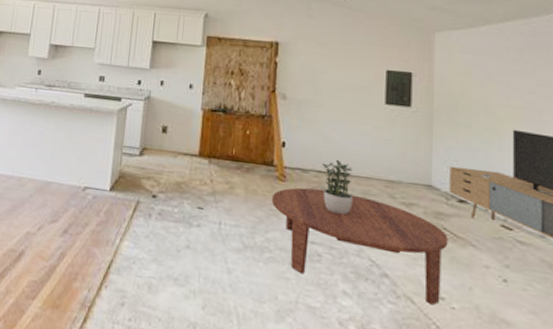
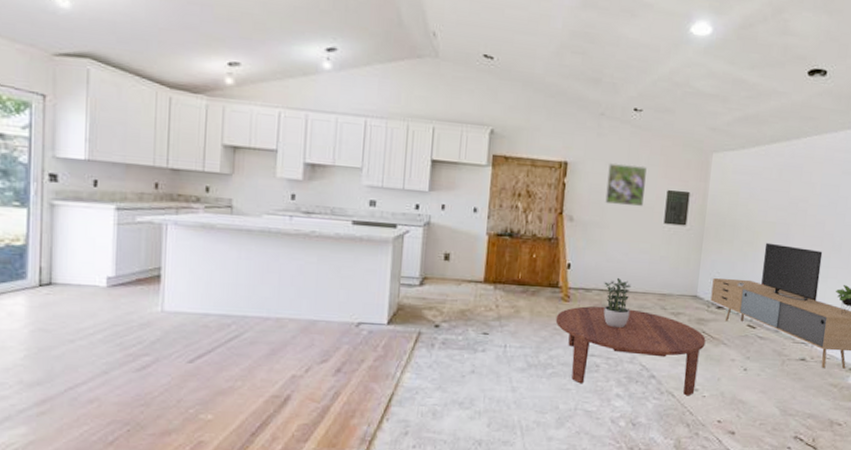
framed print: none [319,43,361,87] -> present [605,163,647,207]

